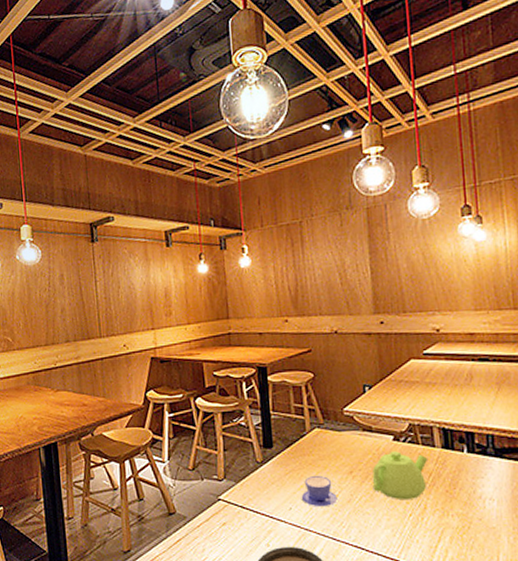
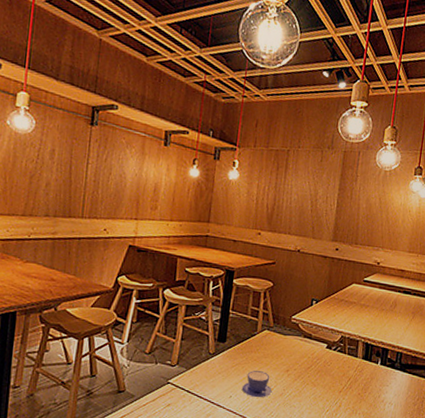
teapot: present [372,451,429,499] -> none [302,357,351,398]

